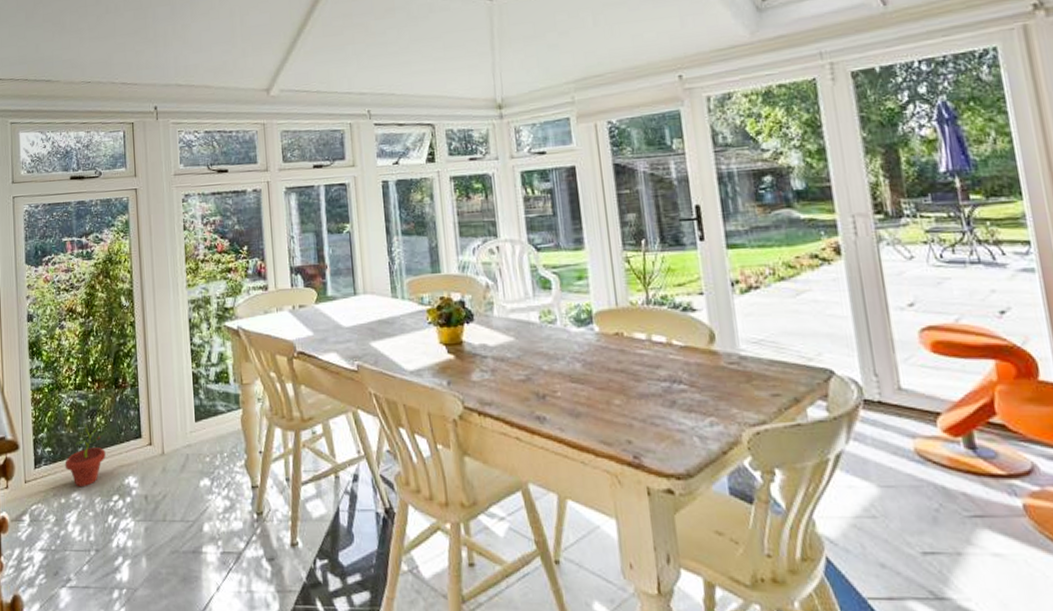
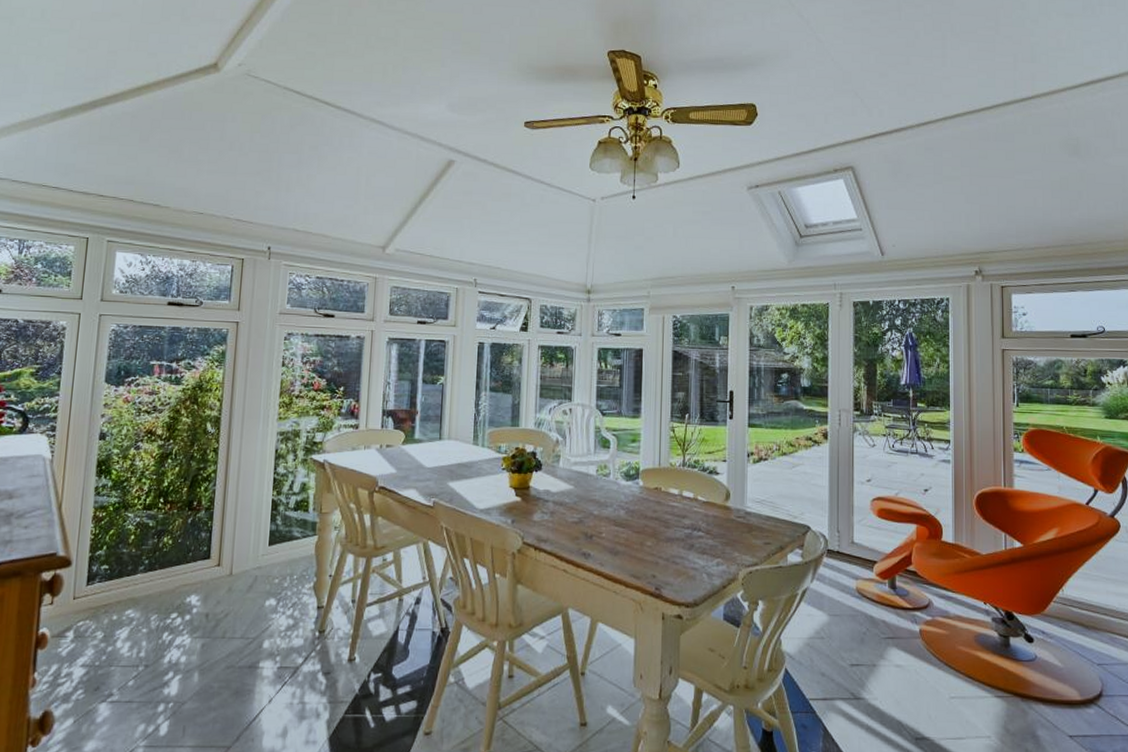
potted plant: present [65,420,106,488] -> none [121,540,172,605]

